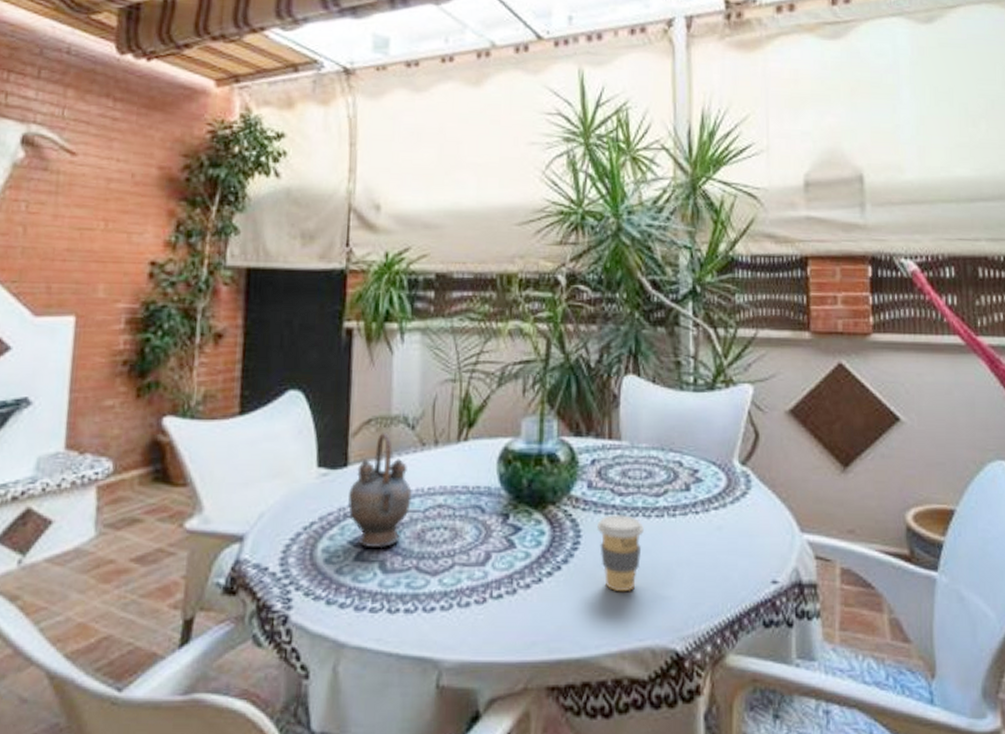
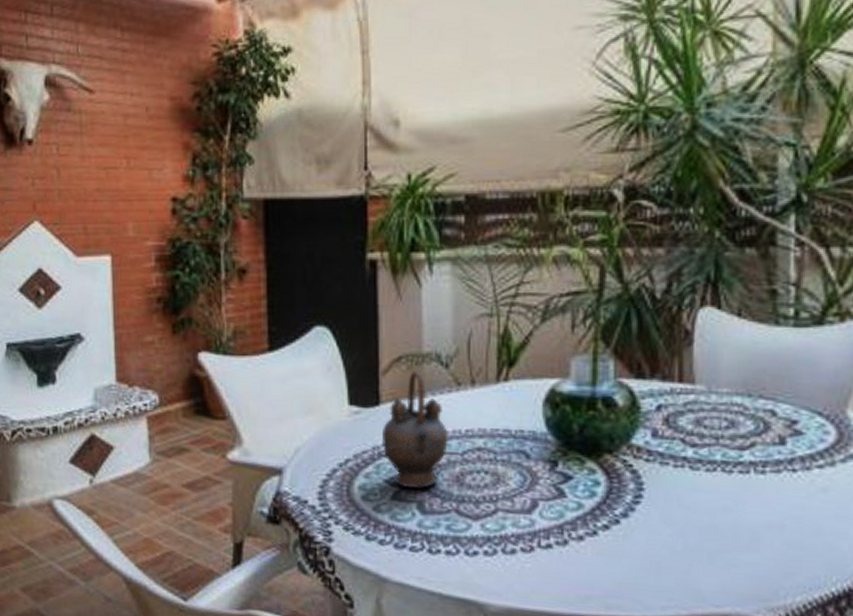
coffee cup: present [597,515,644,592] -> none [664,467,723,553]

